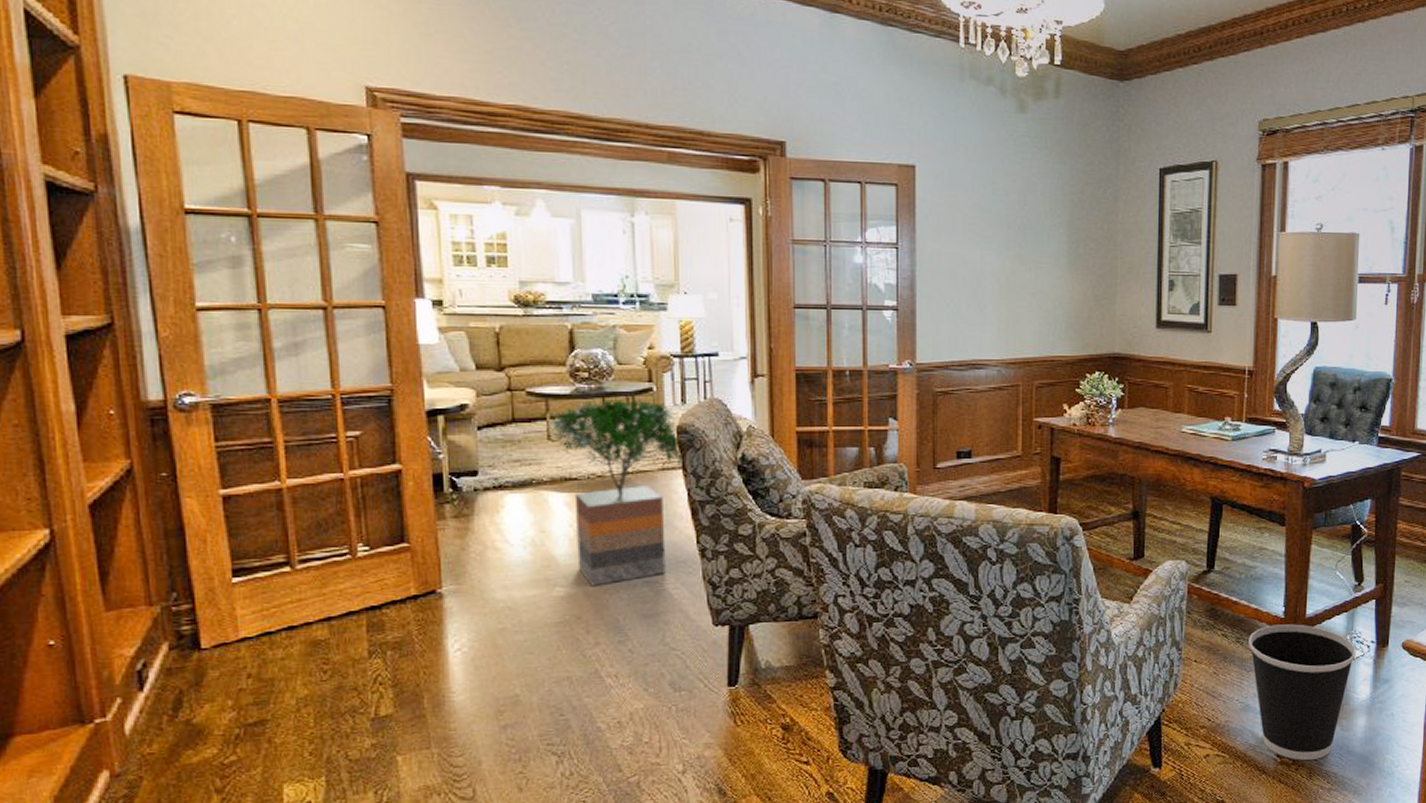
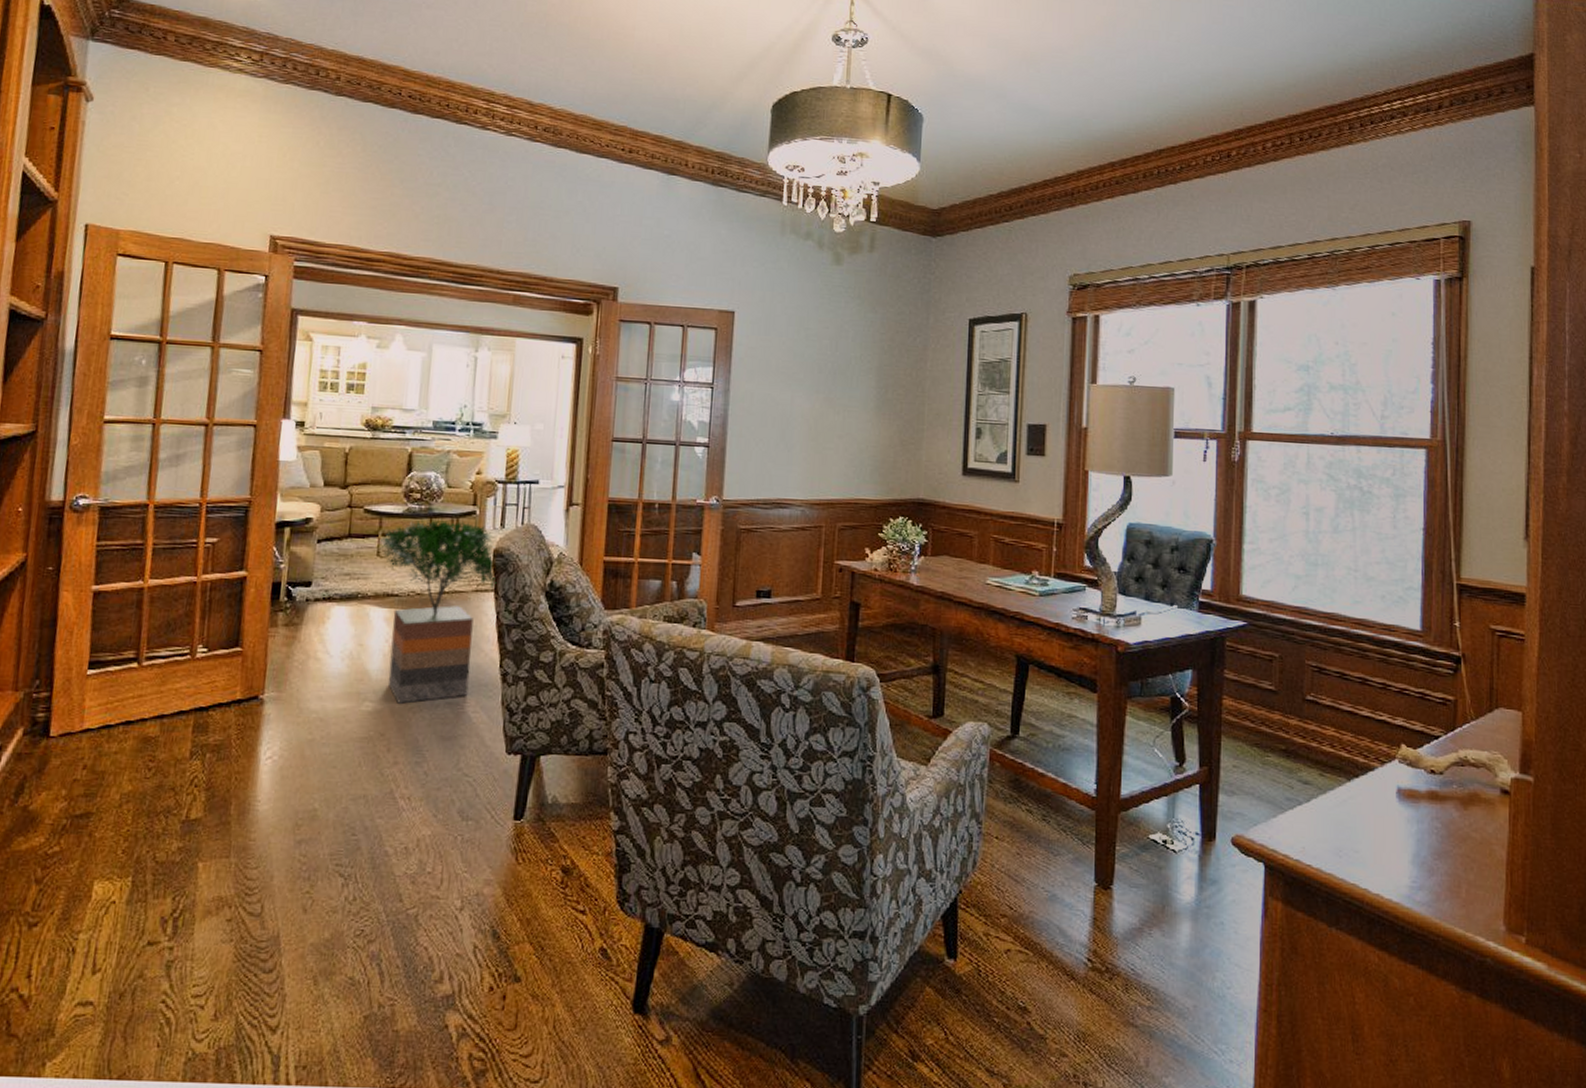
wastebasket: present [1249,624,1356,760] -> none [1056,804,1178,969]

